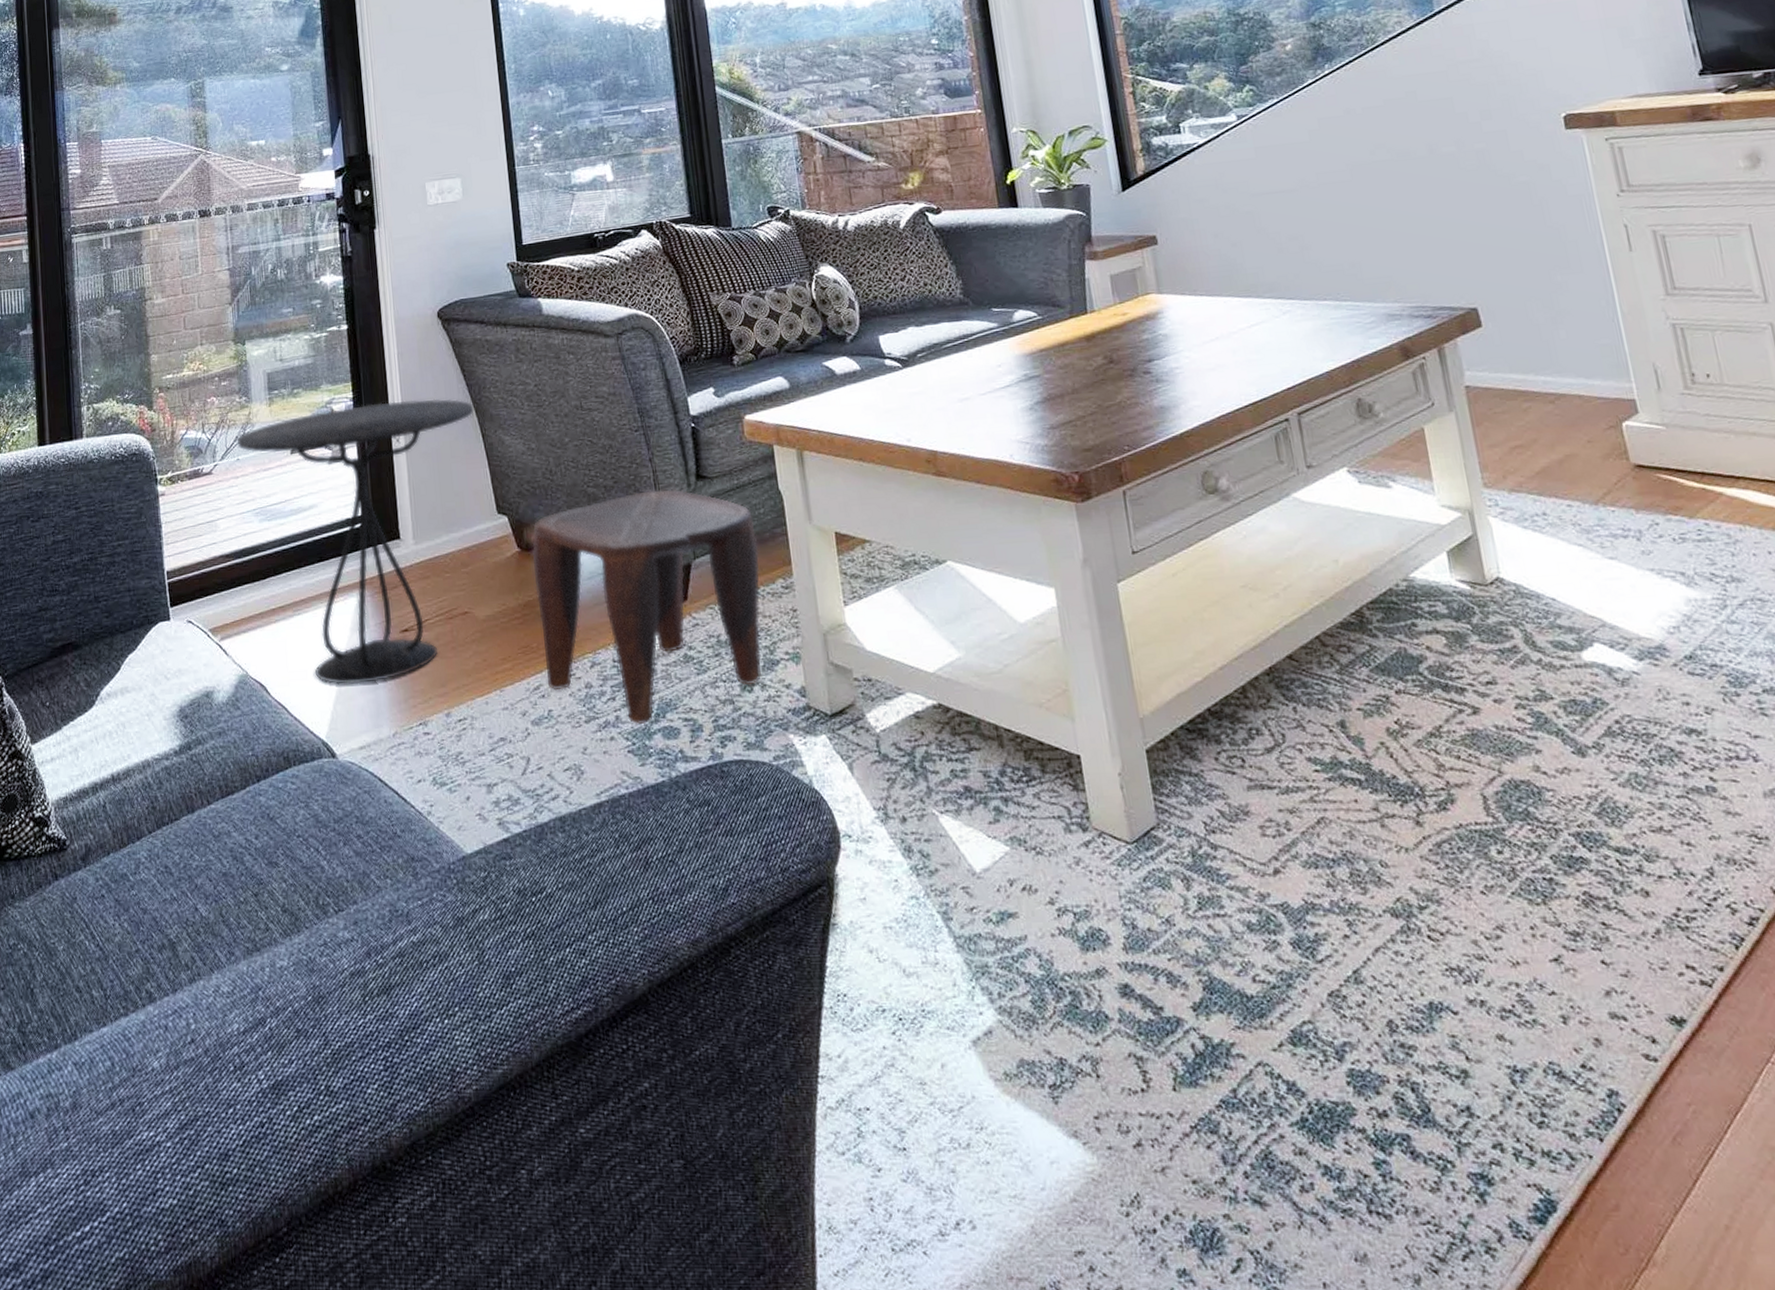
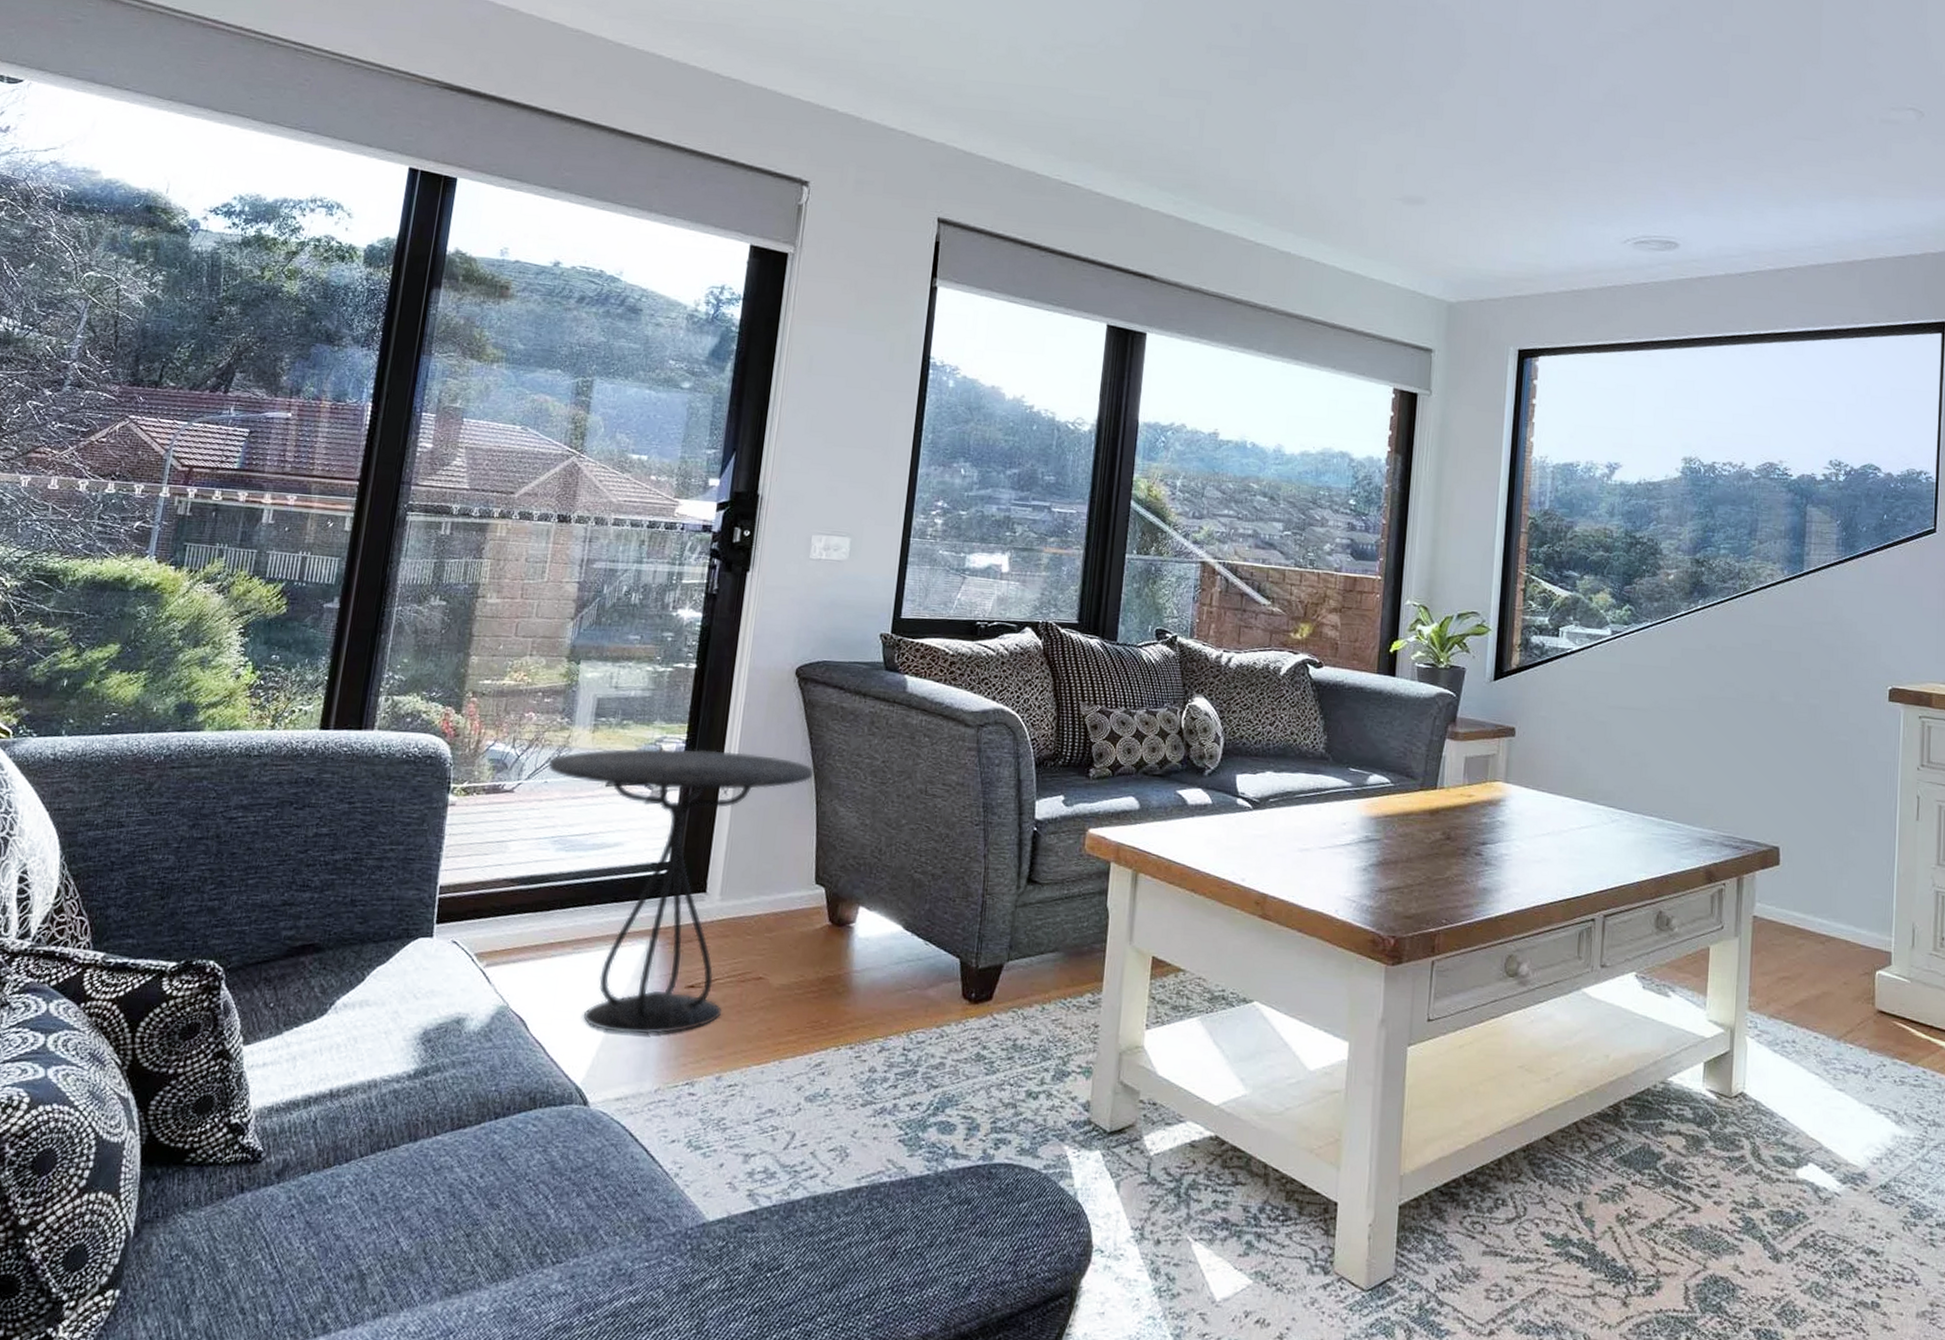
stool: present [532,489,762,725] -> none [830,885,1075,1117]

